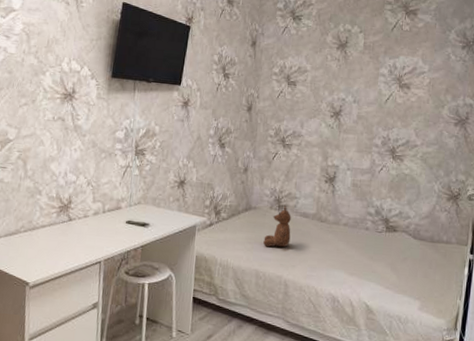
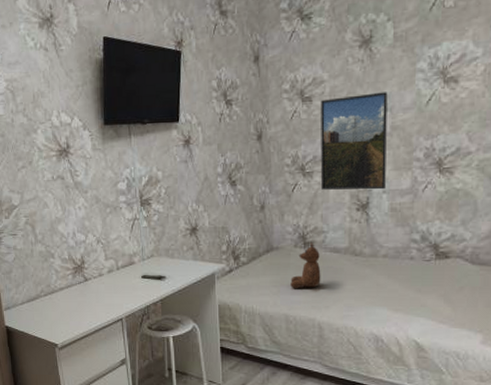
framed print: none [297,85,356,167] -> present [320,92,388,190]

